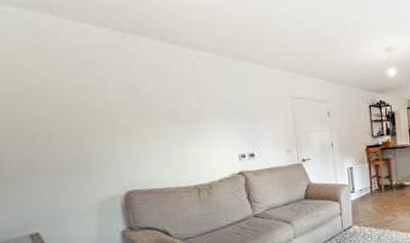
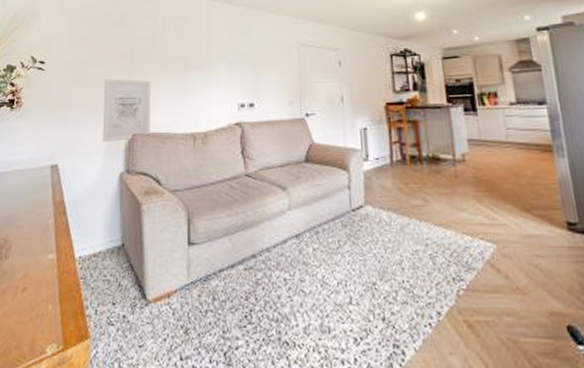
wall art: none [76,136,148,204] -> present [103,79,151,142]

